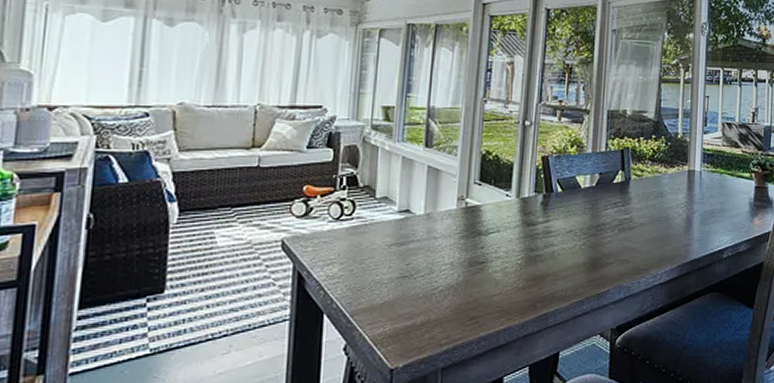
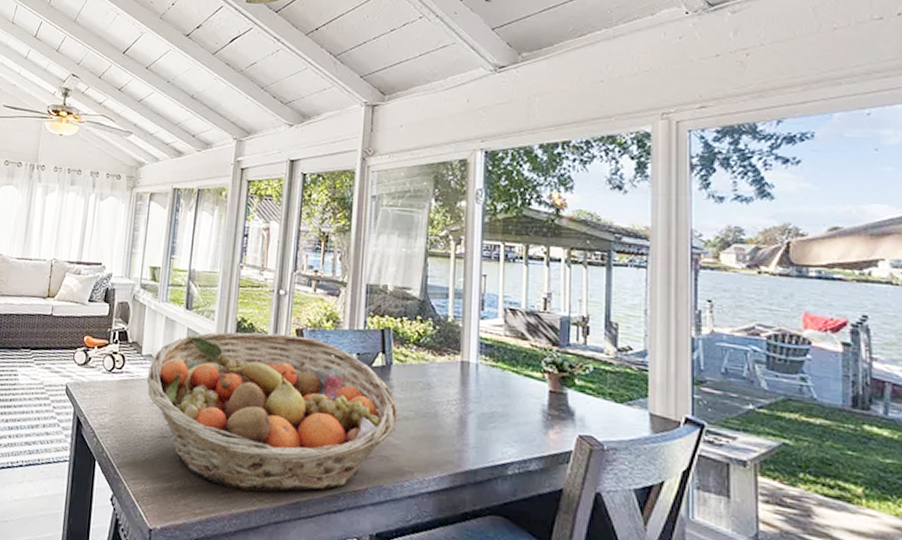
fruit basket: none [382,162,636,314] -> present [146,332,398,492]

